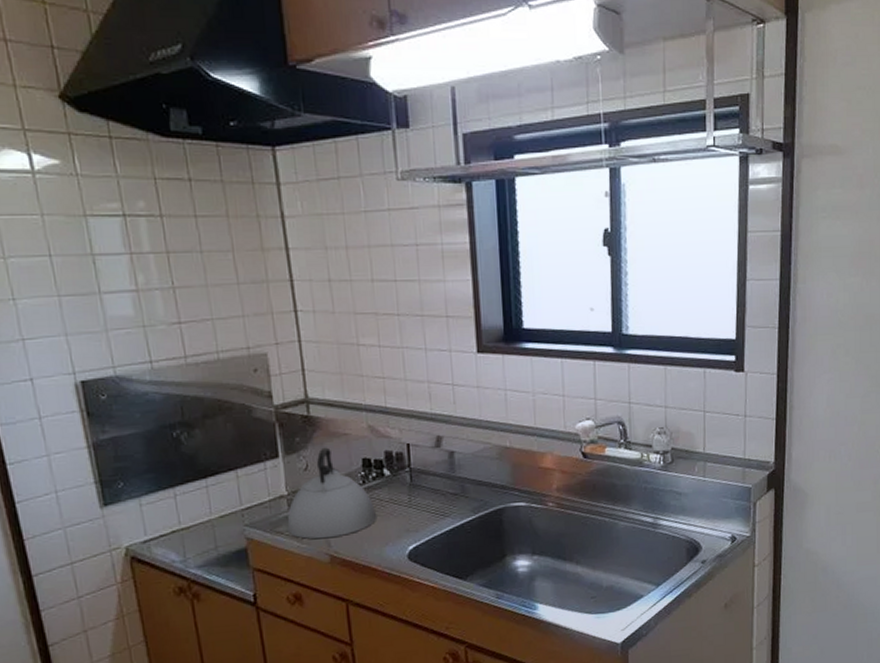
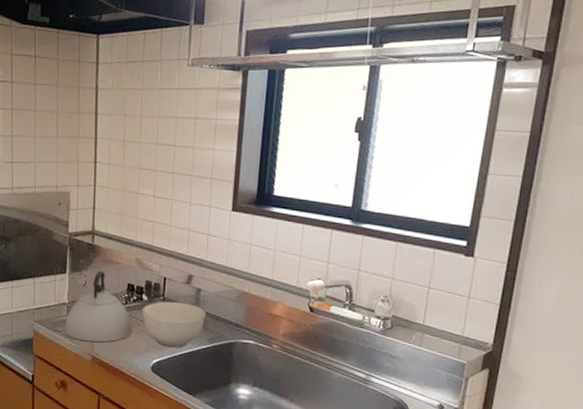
bowl: none [384,470,466,528] -> present [141,301,207,348]

